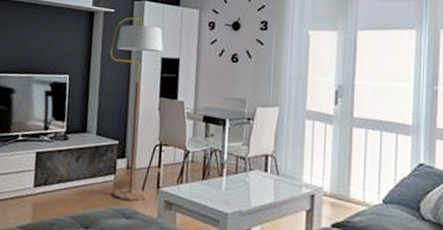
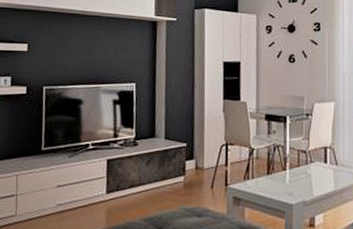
floor lamp: present [109,17,163,201] -> none [173,25,225,199]

